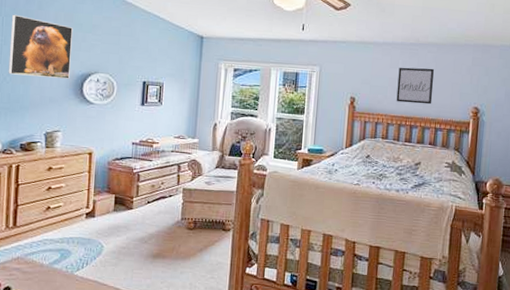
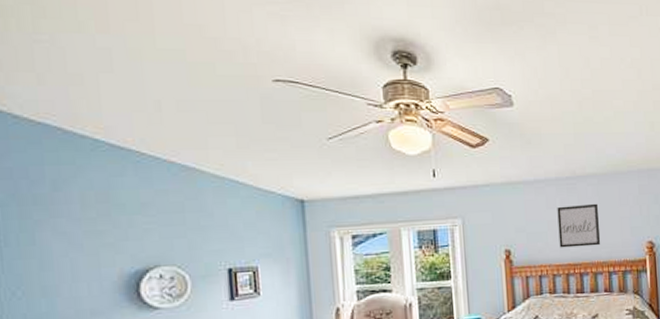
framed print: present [8,14,73,79] -> none [10,202,117,287]

